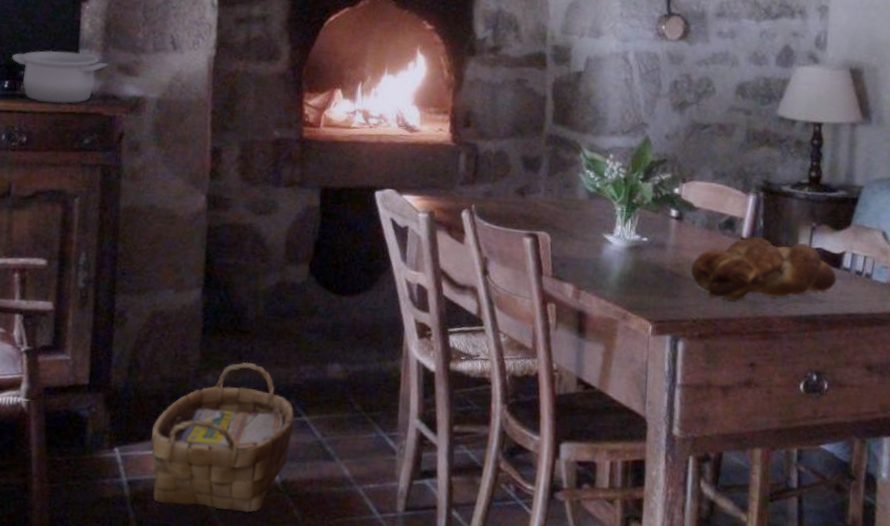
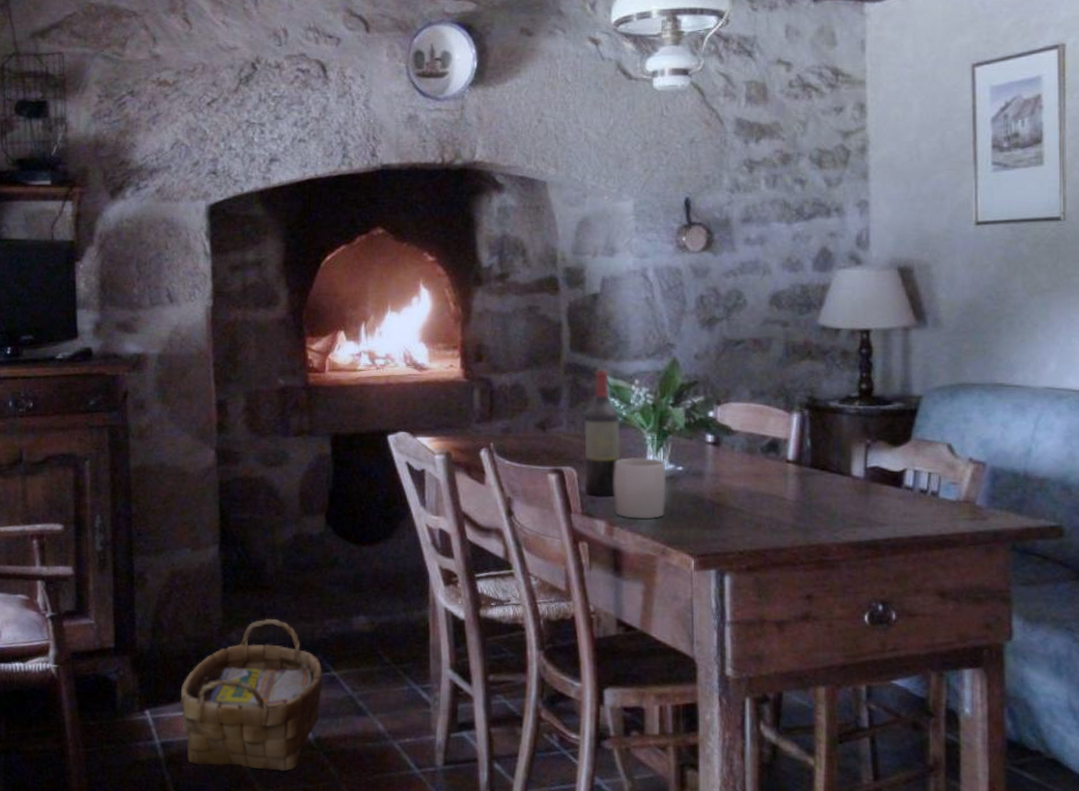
cooking pot: present [12,50,108,105] -> none [12,313,107,367]
wine bottle: none [557,142,593,262] -> present [583,369,620,496]
mug: none [582,226,633,285] -> present [614,457,666,519]
bread loaf: present [691,237,838,301] -> none [734,459,900,530]

